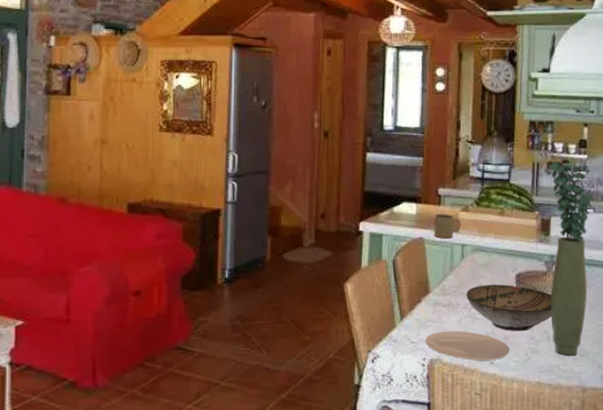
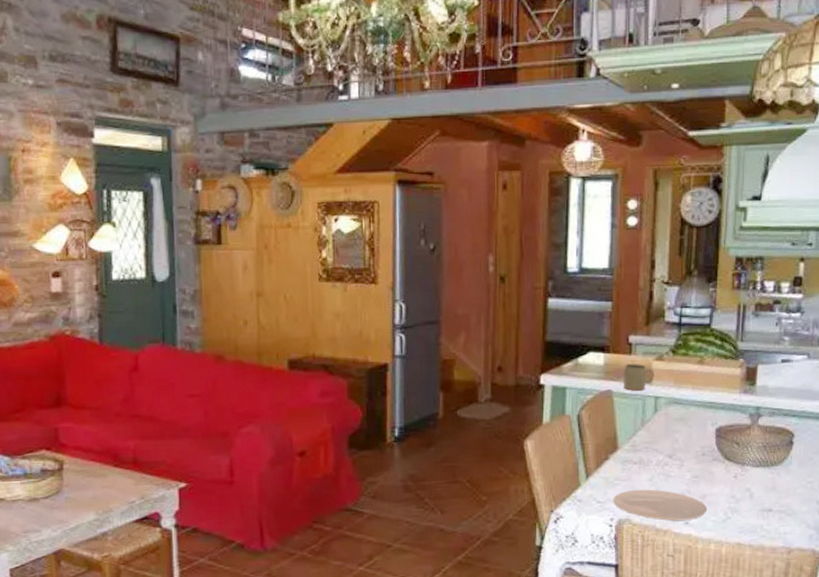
bowl: present [467,284,552,332] -> none [660,439,756,490]
vase: present [549,154,594,356] -> none [754,293,809,515]

